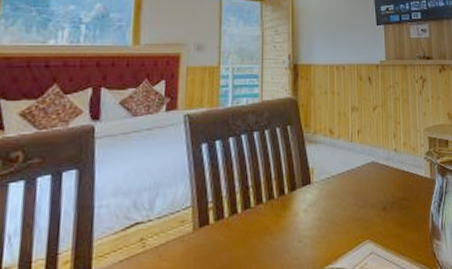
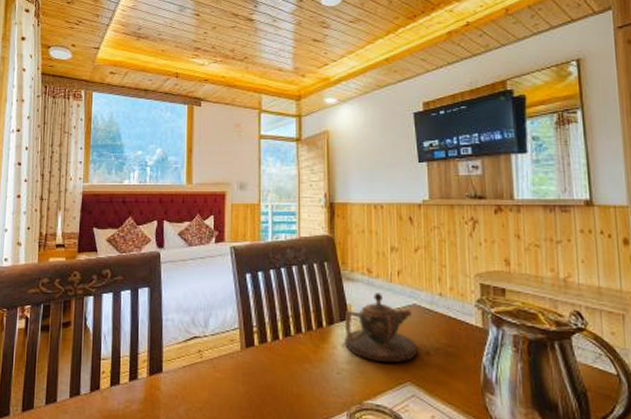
teapot: none [306,153,375,224] -> present [344,293,417,363]

